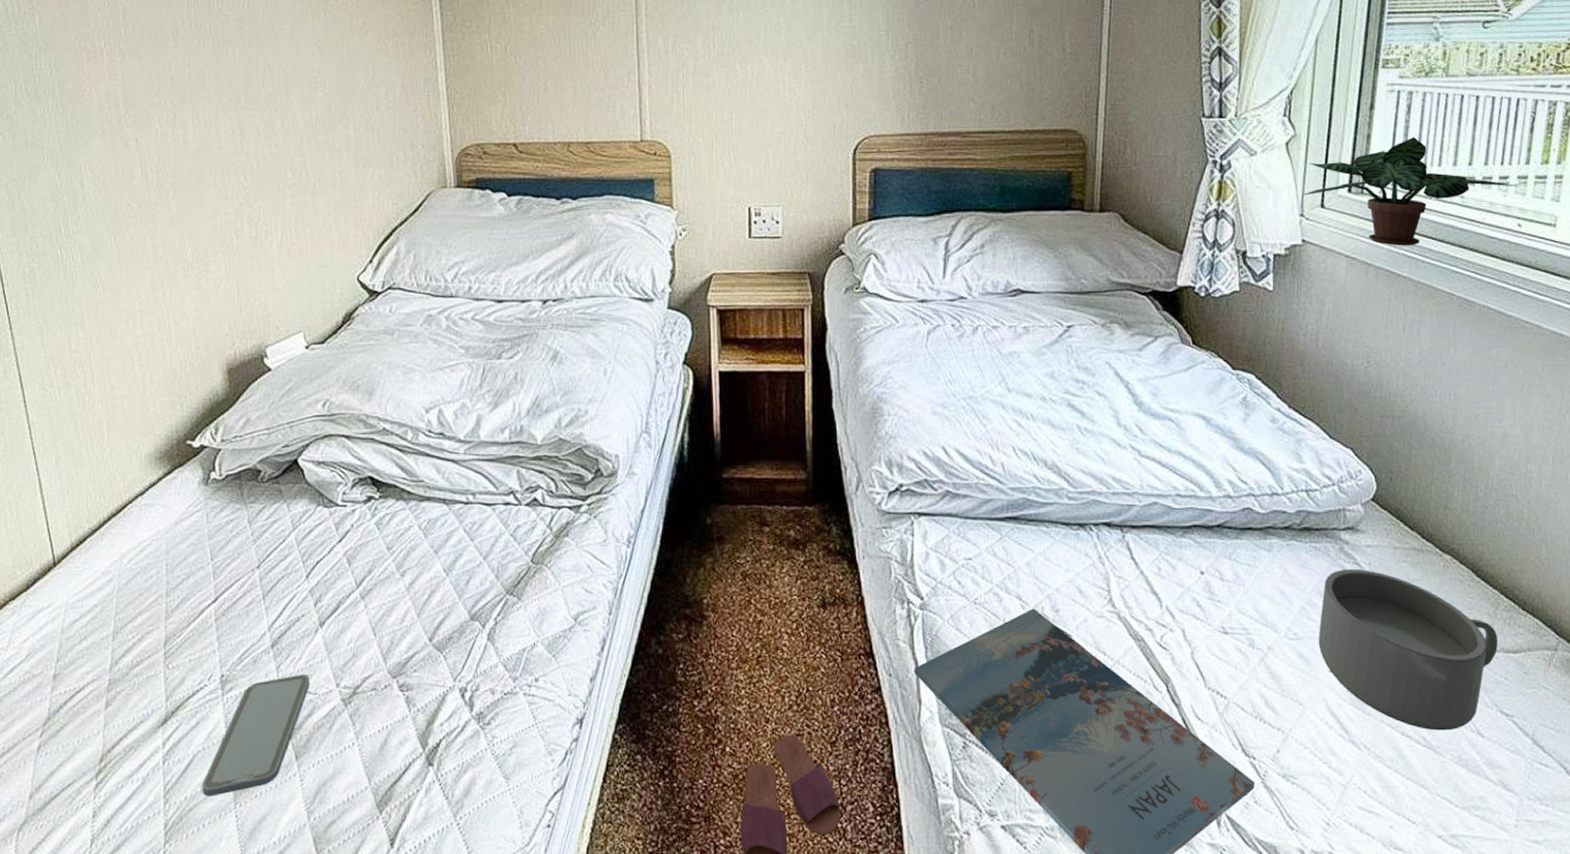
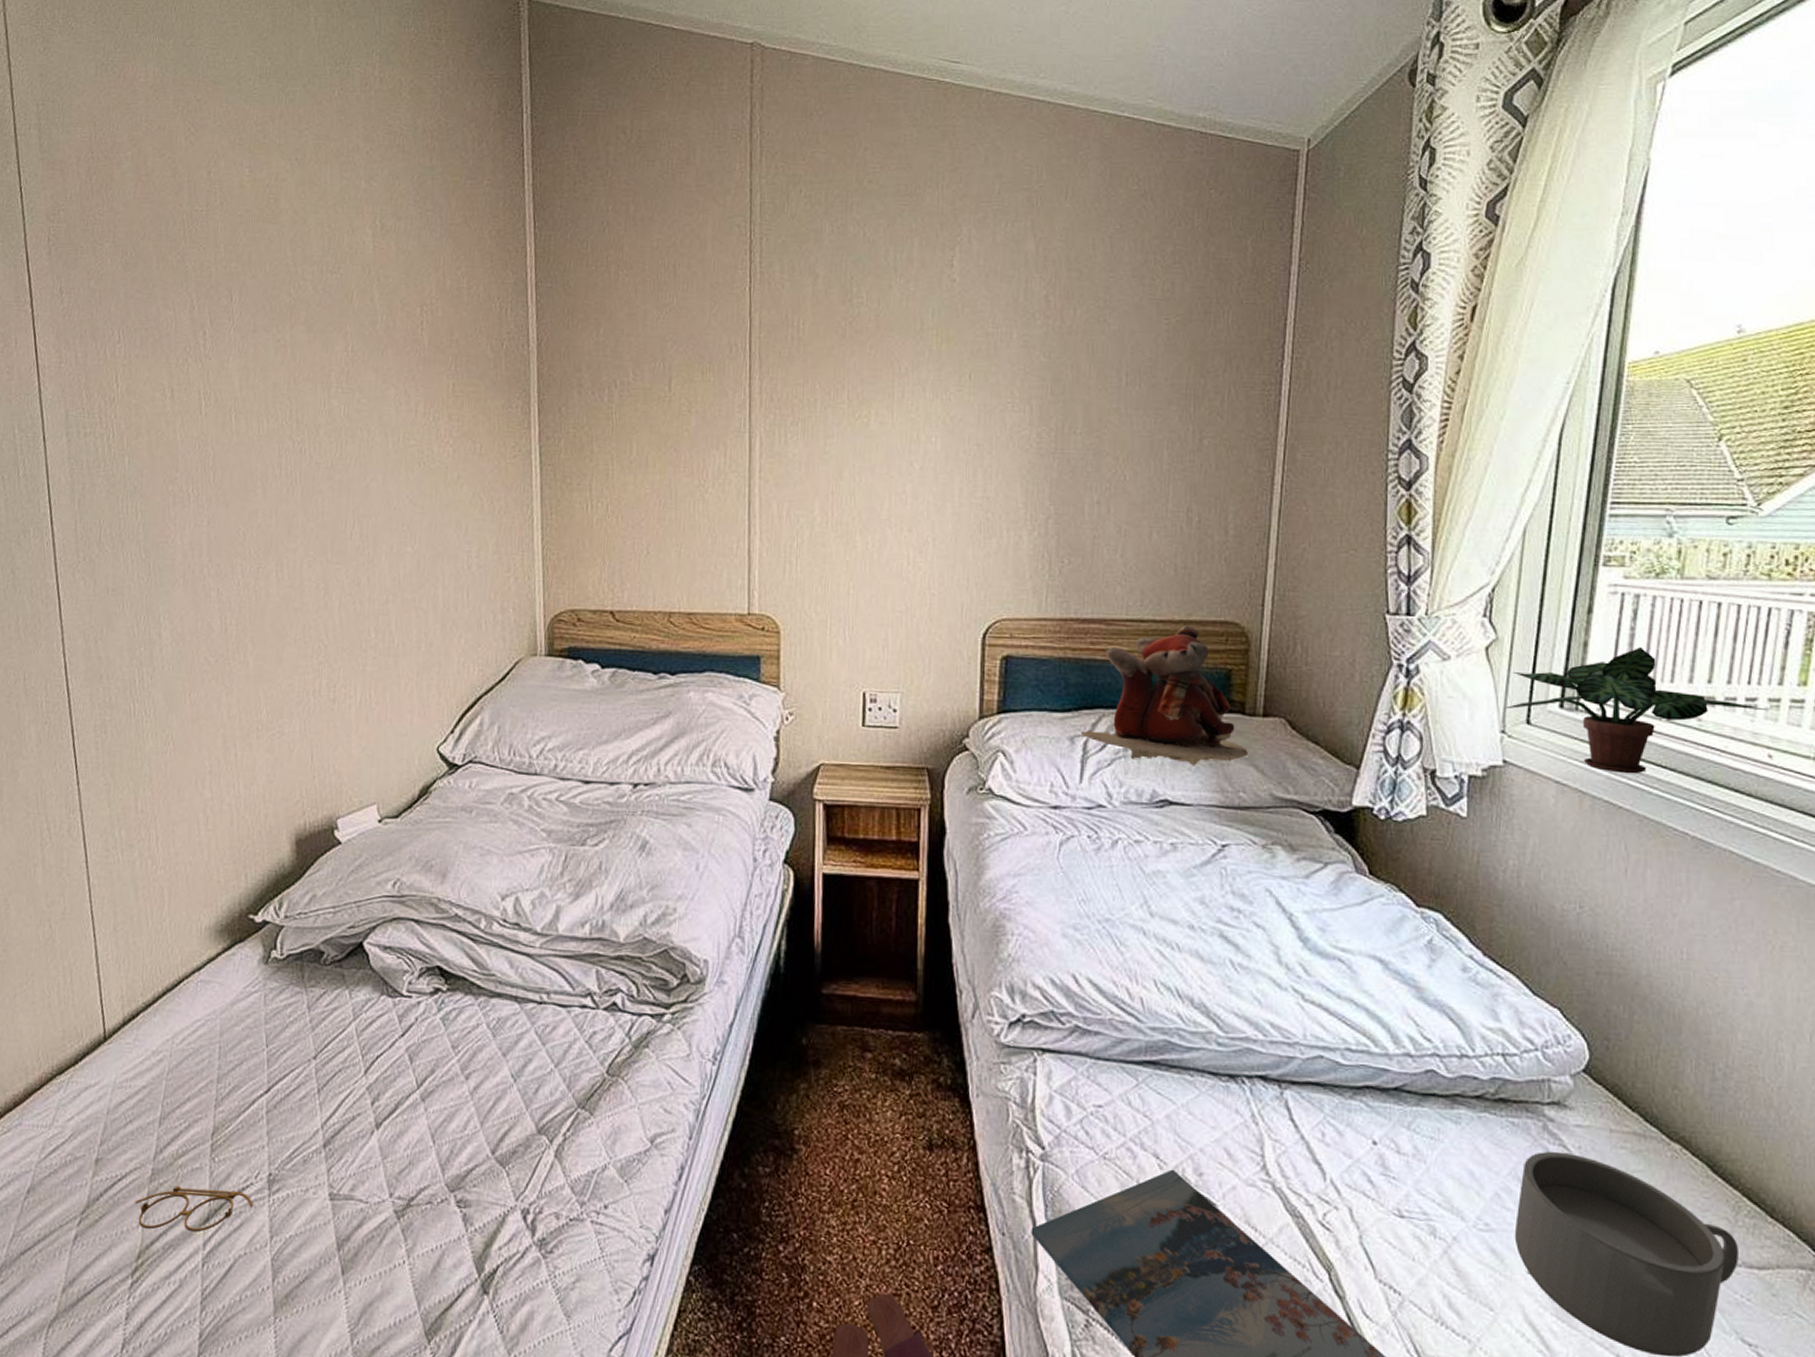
glasses: none [94,693,208,735] -> present [134,1186,254,1233]
smartphone: present [202,673,310,796] -> none [241,1178,362,1308]
stuffed animal: none [943,133,1087,257] -> present [1081,624,1248,765]

